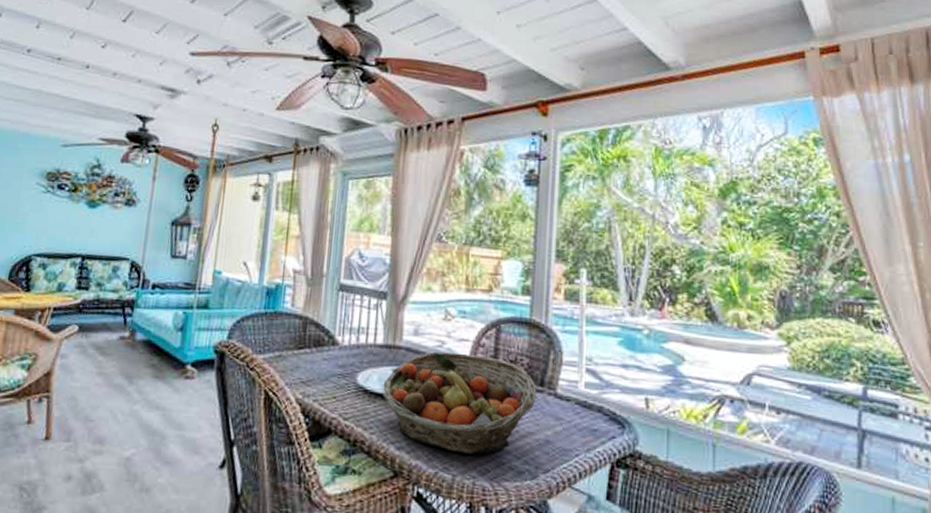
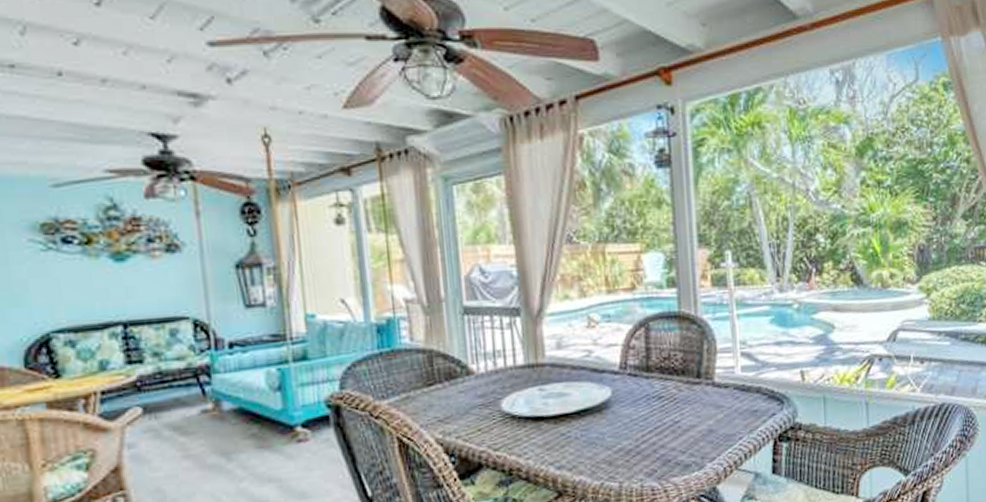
fruit basket: present [382,351,537,455] -> none [531,358,695,461]

